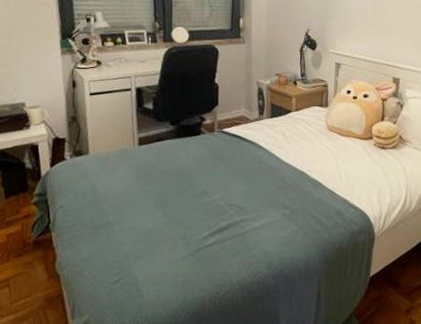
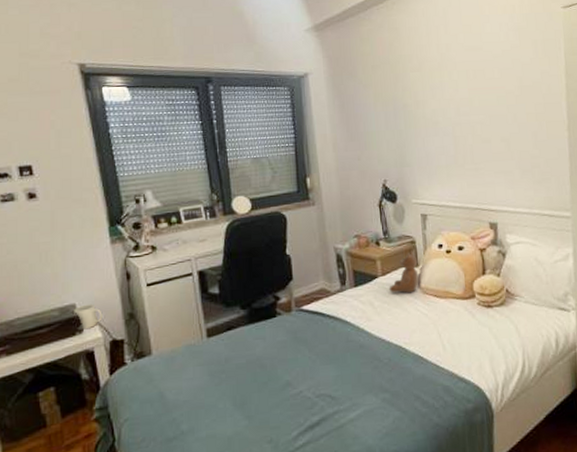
teddy bear: none [300,93,328,128] -> present [389,250,419,293]

